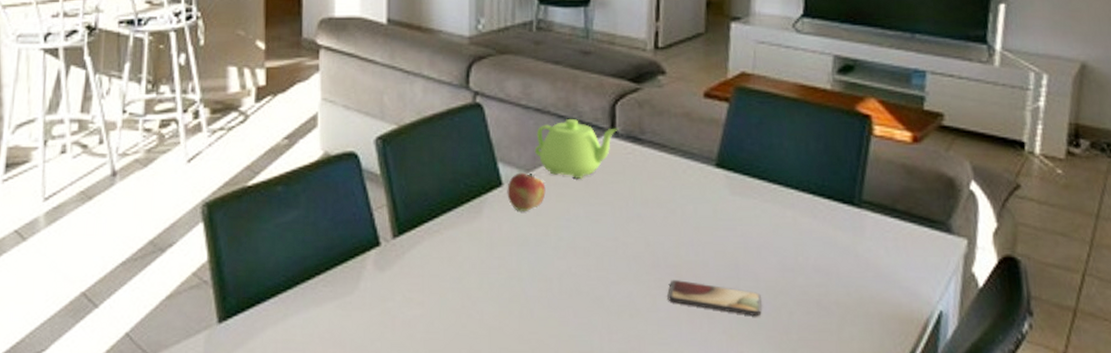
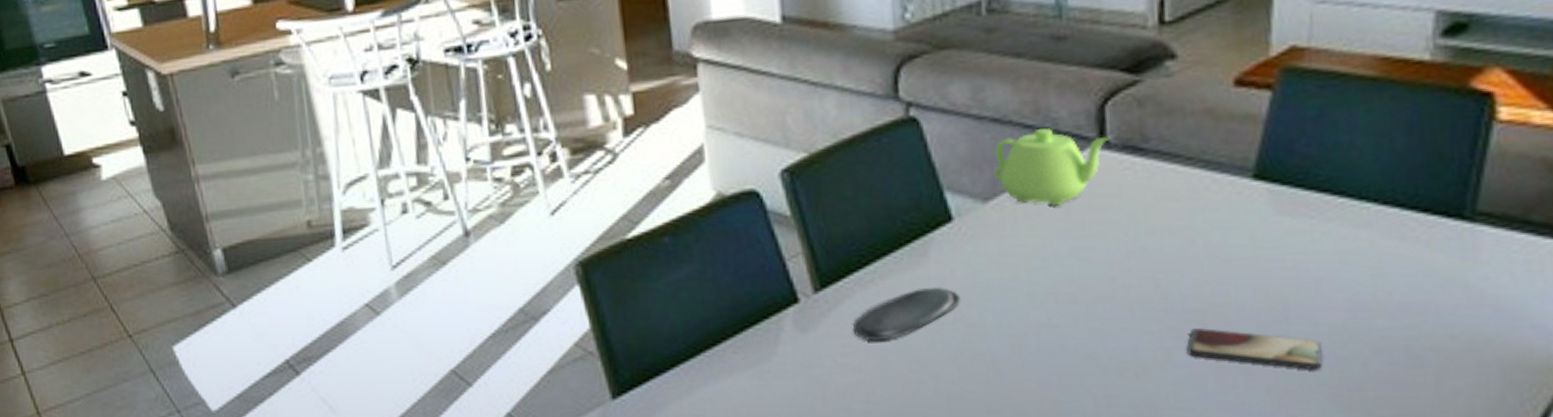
oval tray: none [420,238,504,281] -> present [852,286,960,342]
fruit: present [507,172,546,212] -> none [959,202,1012,253]

